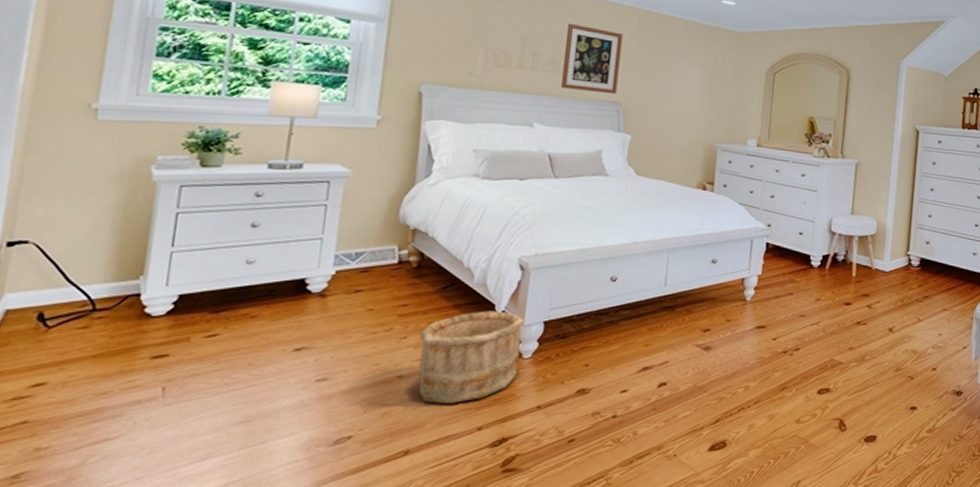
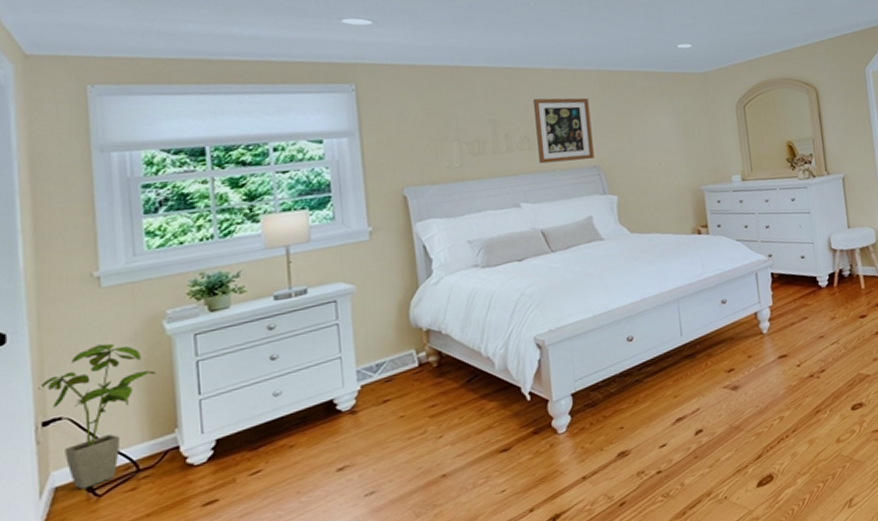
house plant: none [11,176,134,317] -> present [38,343,157,490]
wooden bucket: present [418,310,524,403] -> none [454,391,556,495]

